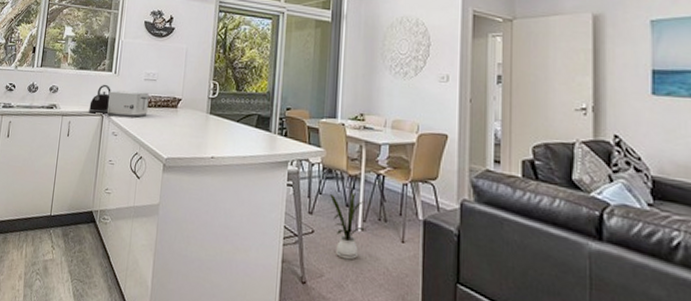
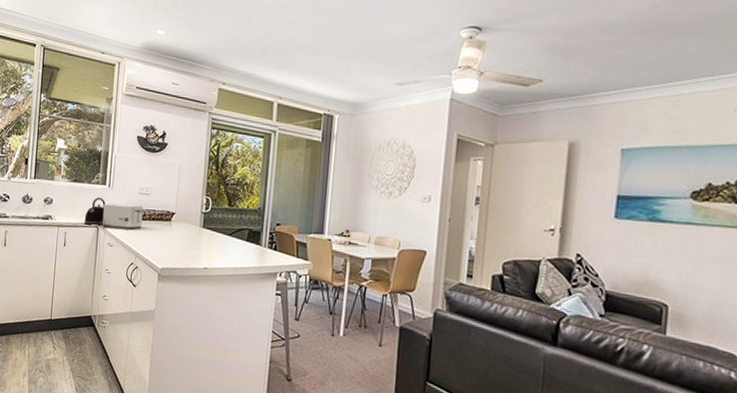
house plant: present [327,186,366,260] -> none [313,296,348,361]

